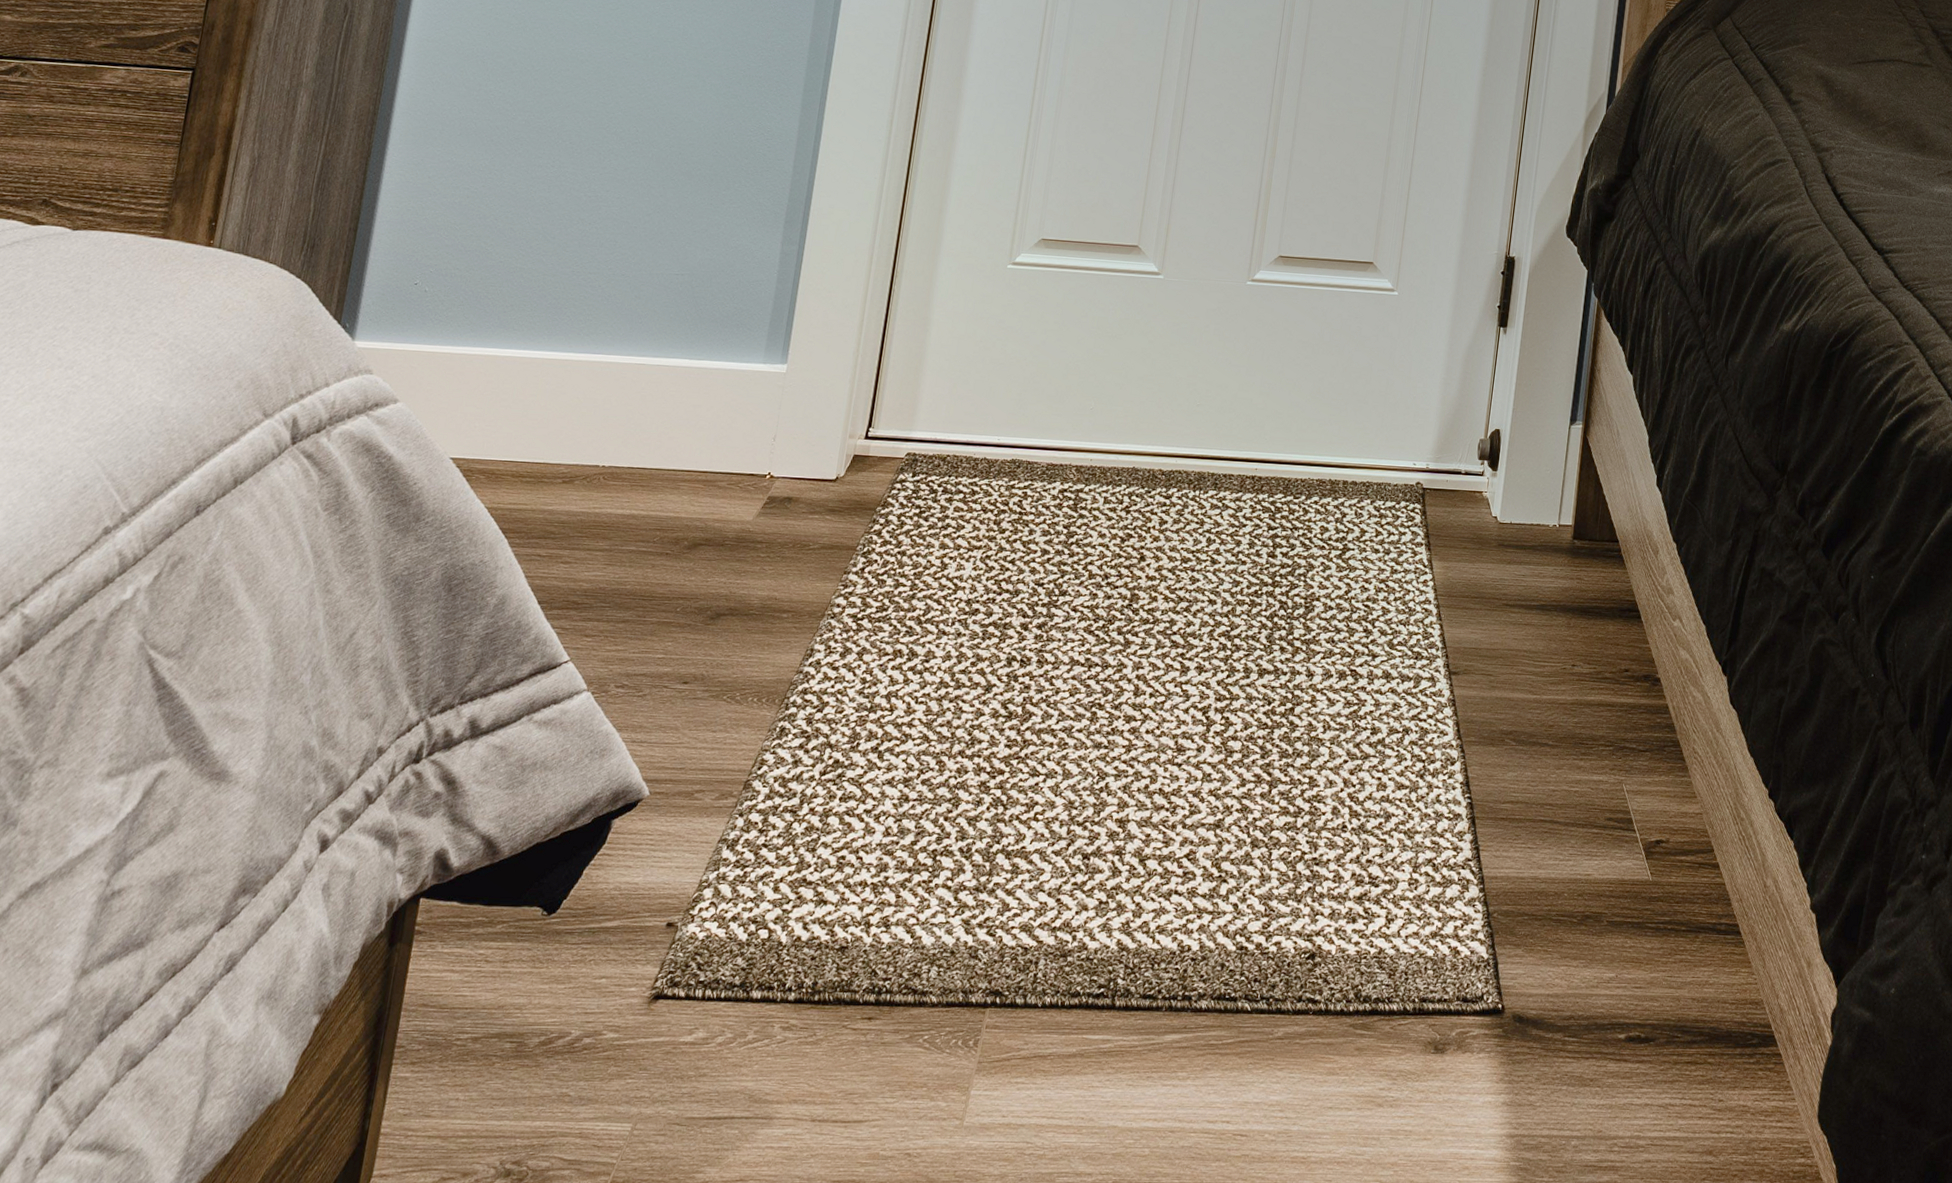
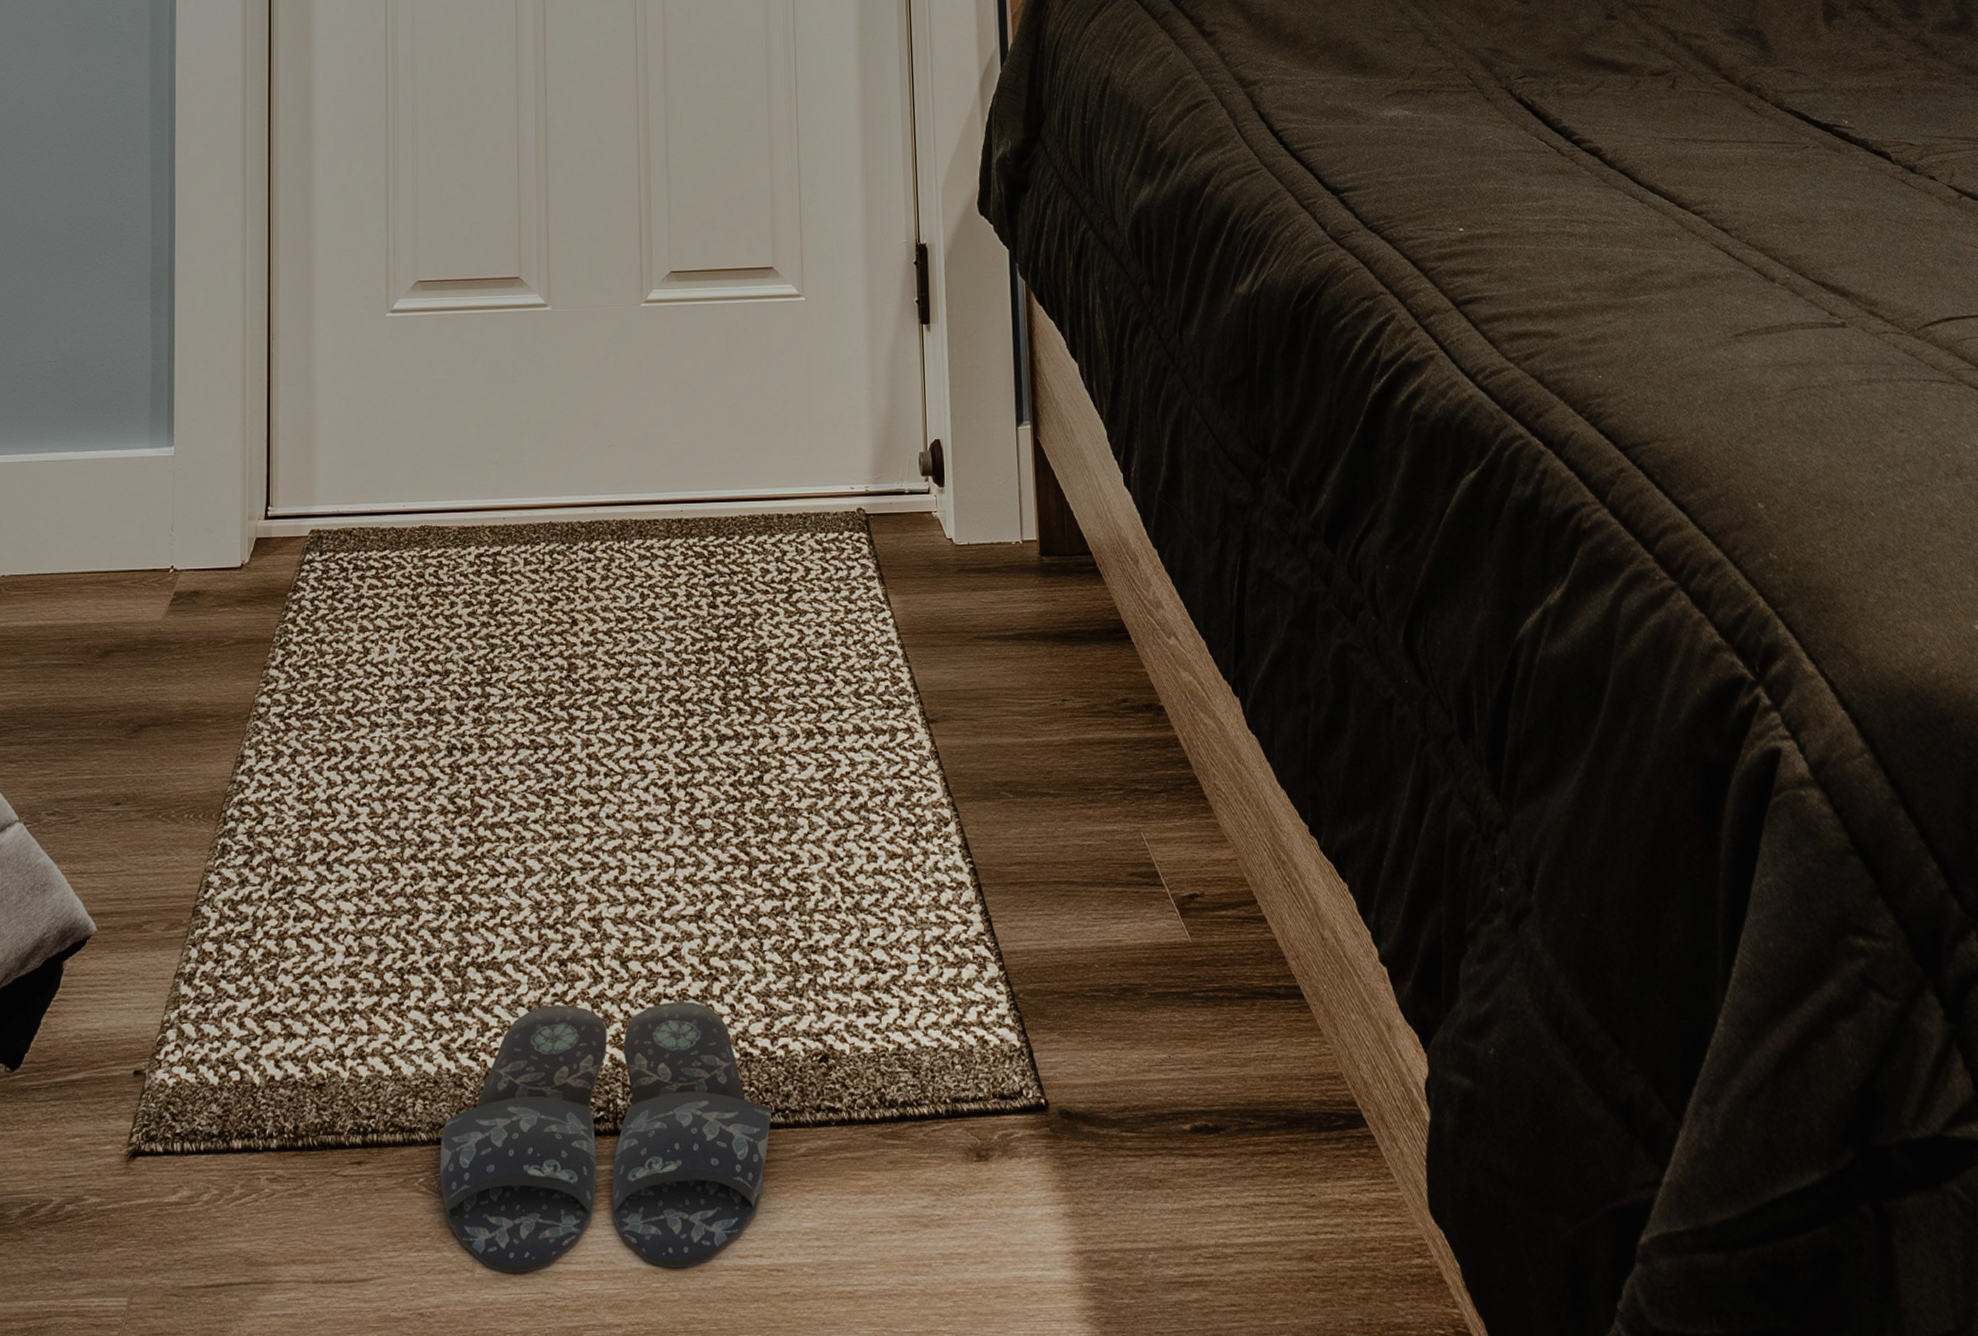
slippers: none [943,892,1258,1129] -> present [439,1001,773,1273]

